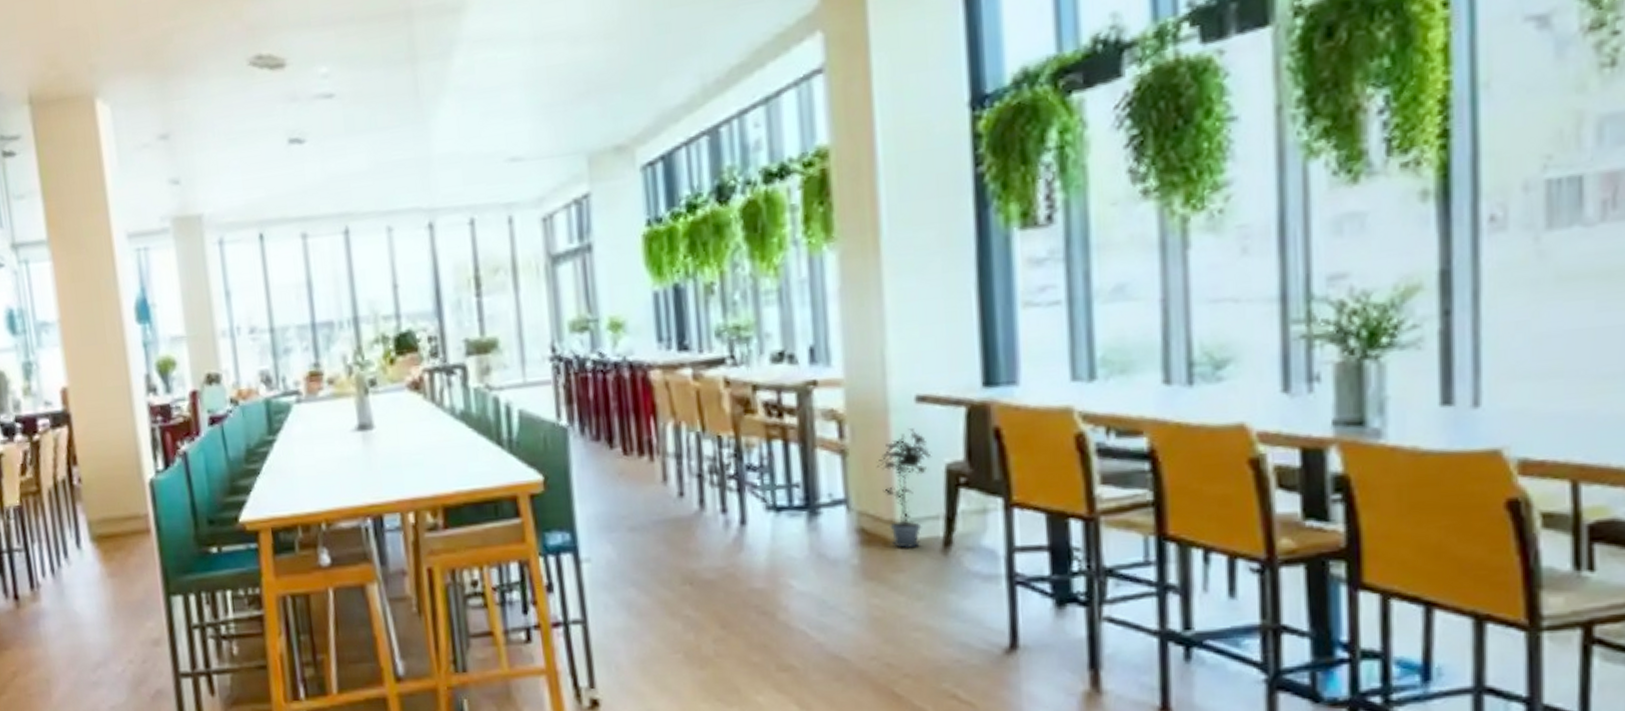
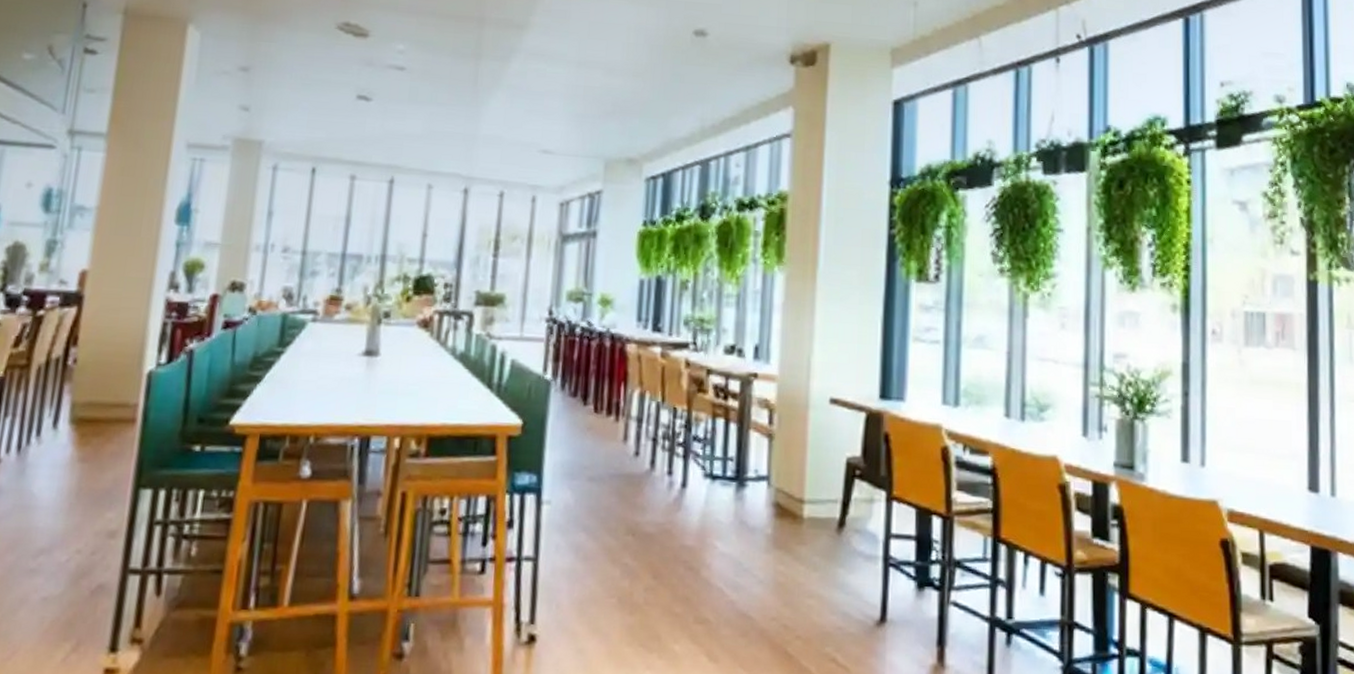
potted plant: present [876,428,932,548] -> none [794,424,837,525]

